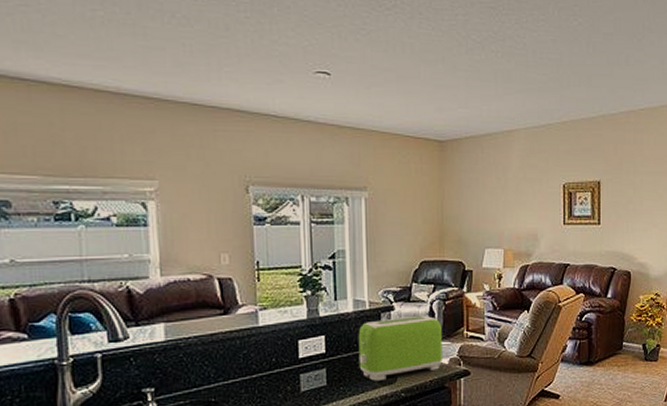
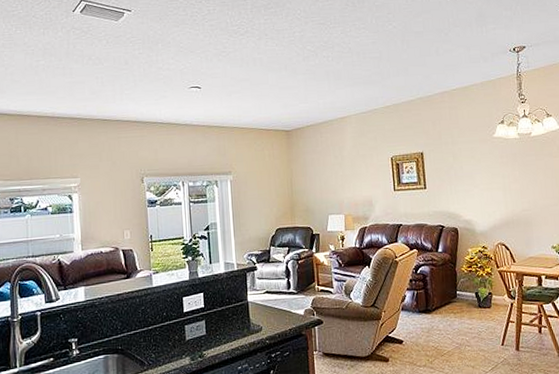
toaster: present [358,315,442,381] -> none [229,273,299,330]

